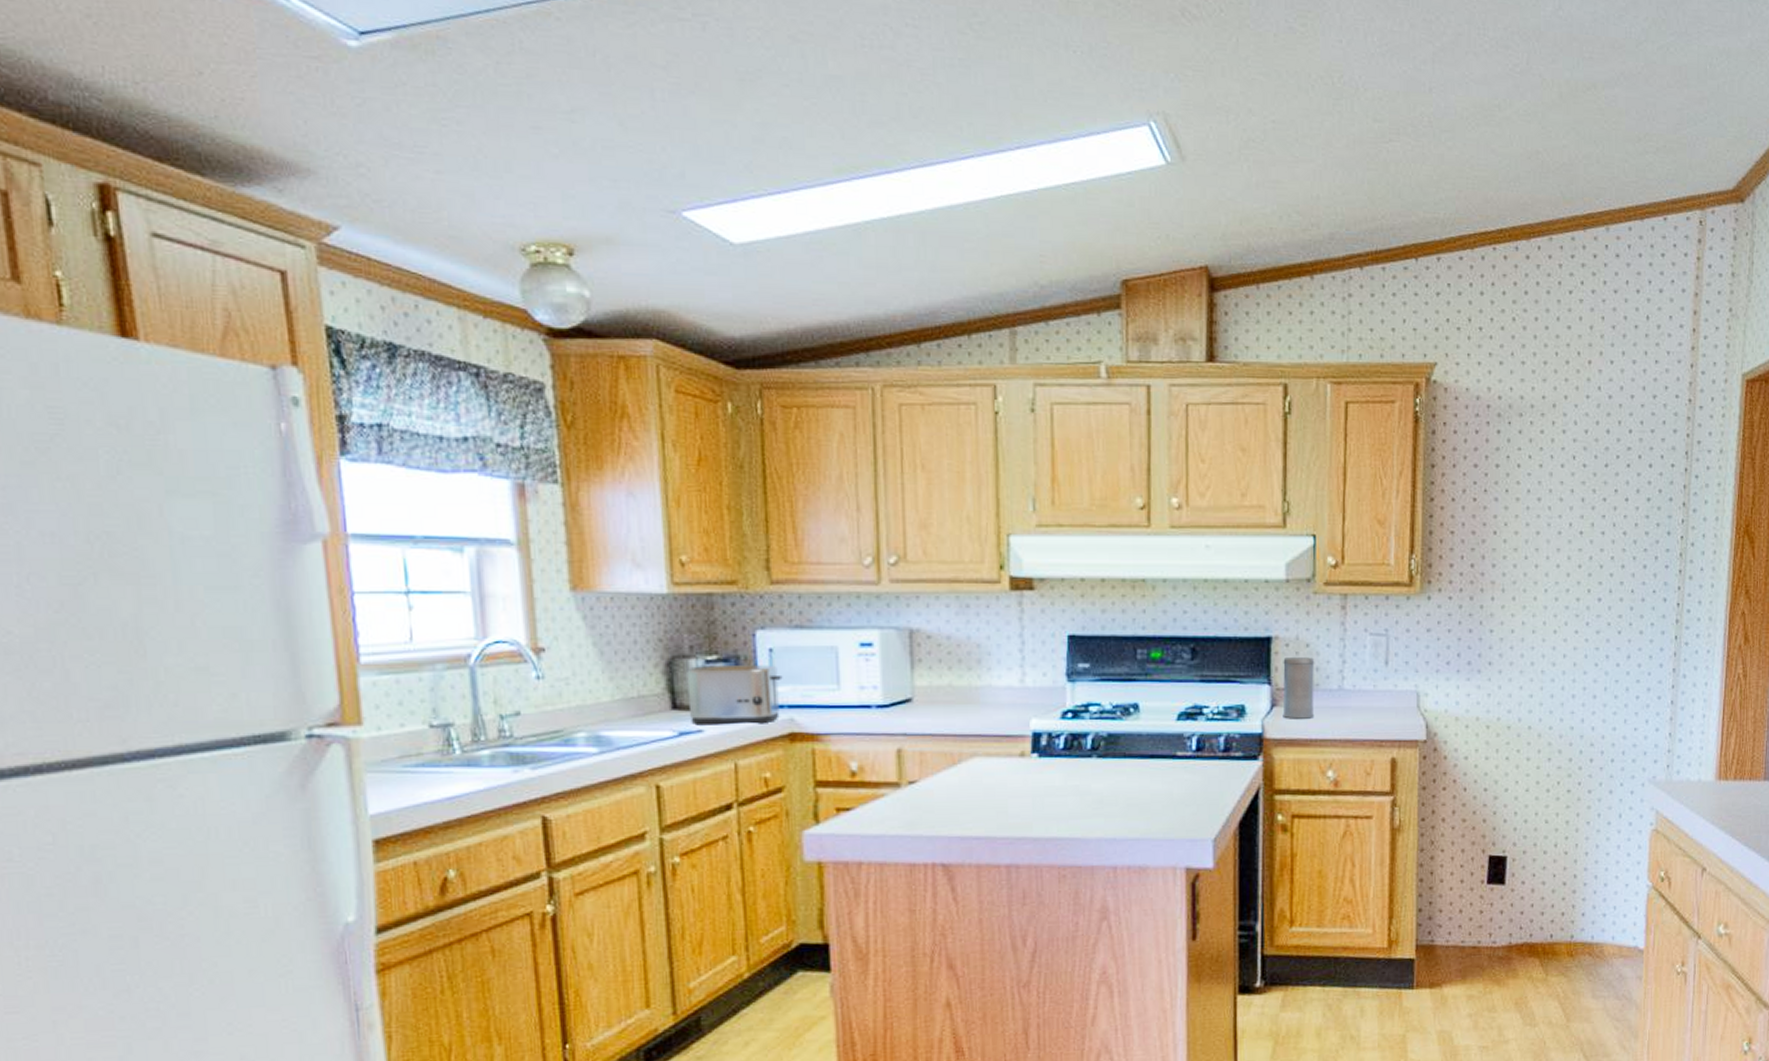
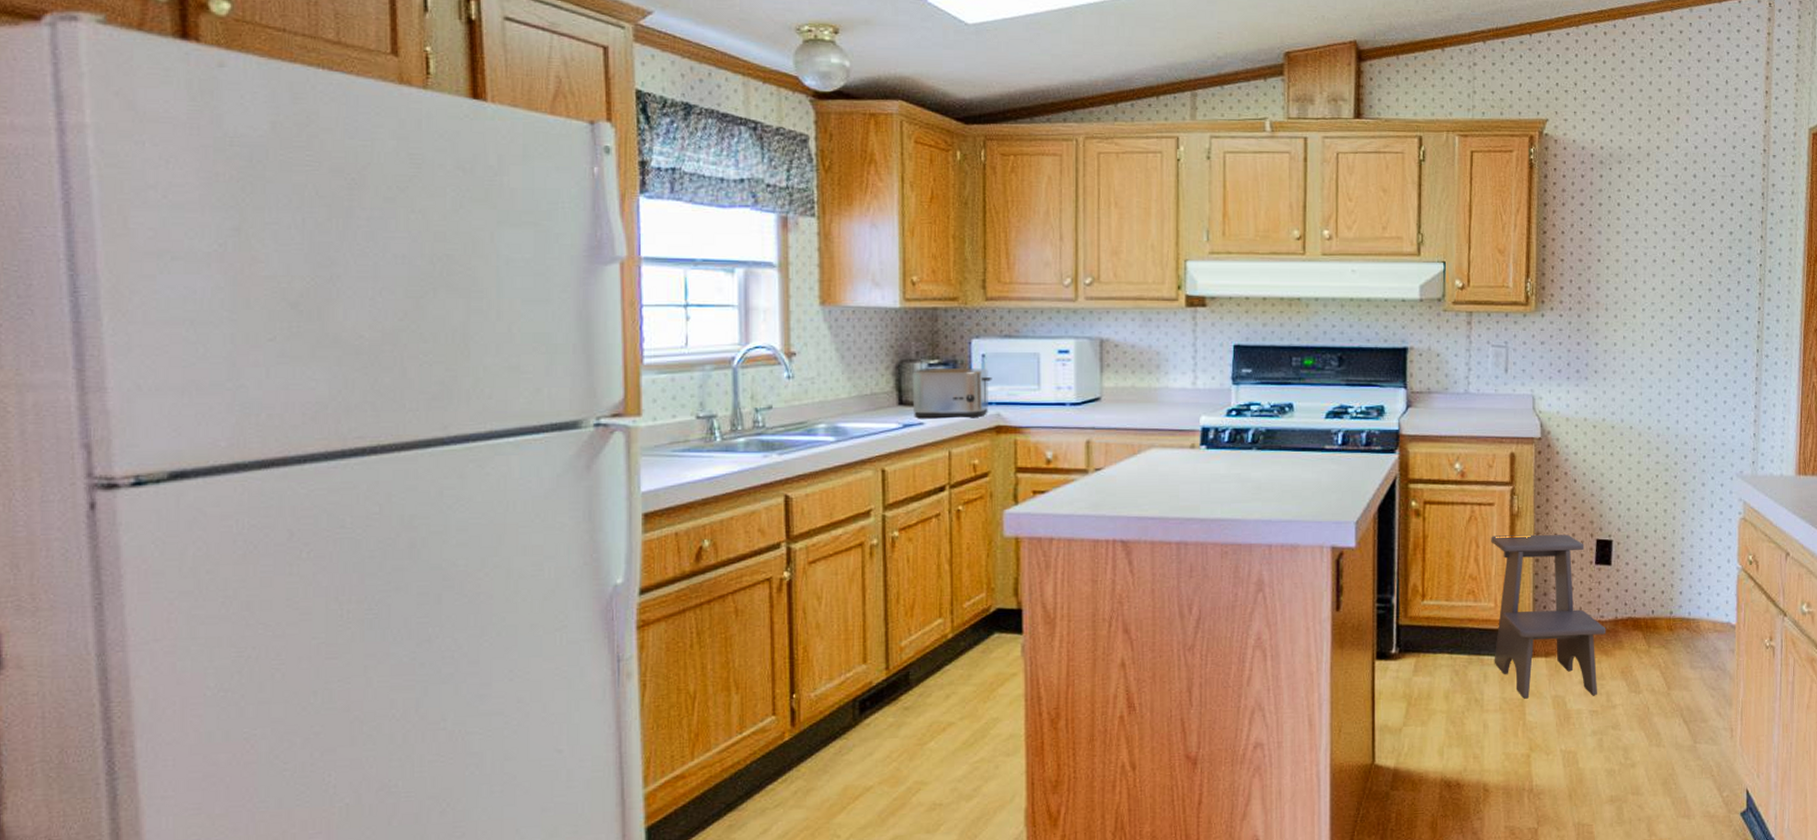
canister: present [1283,656,1315,720] -> none [1416,364,1445,419]
step stool: none [1369,850,1499,1035] -> present [1491,534,1606,699]

